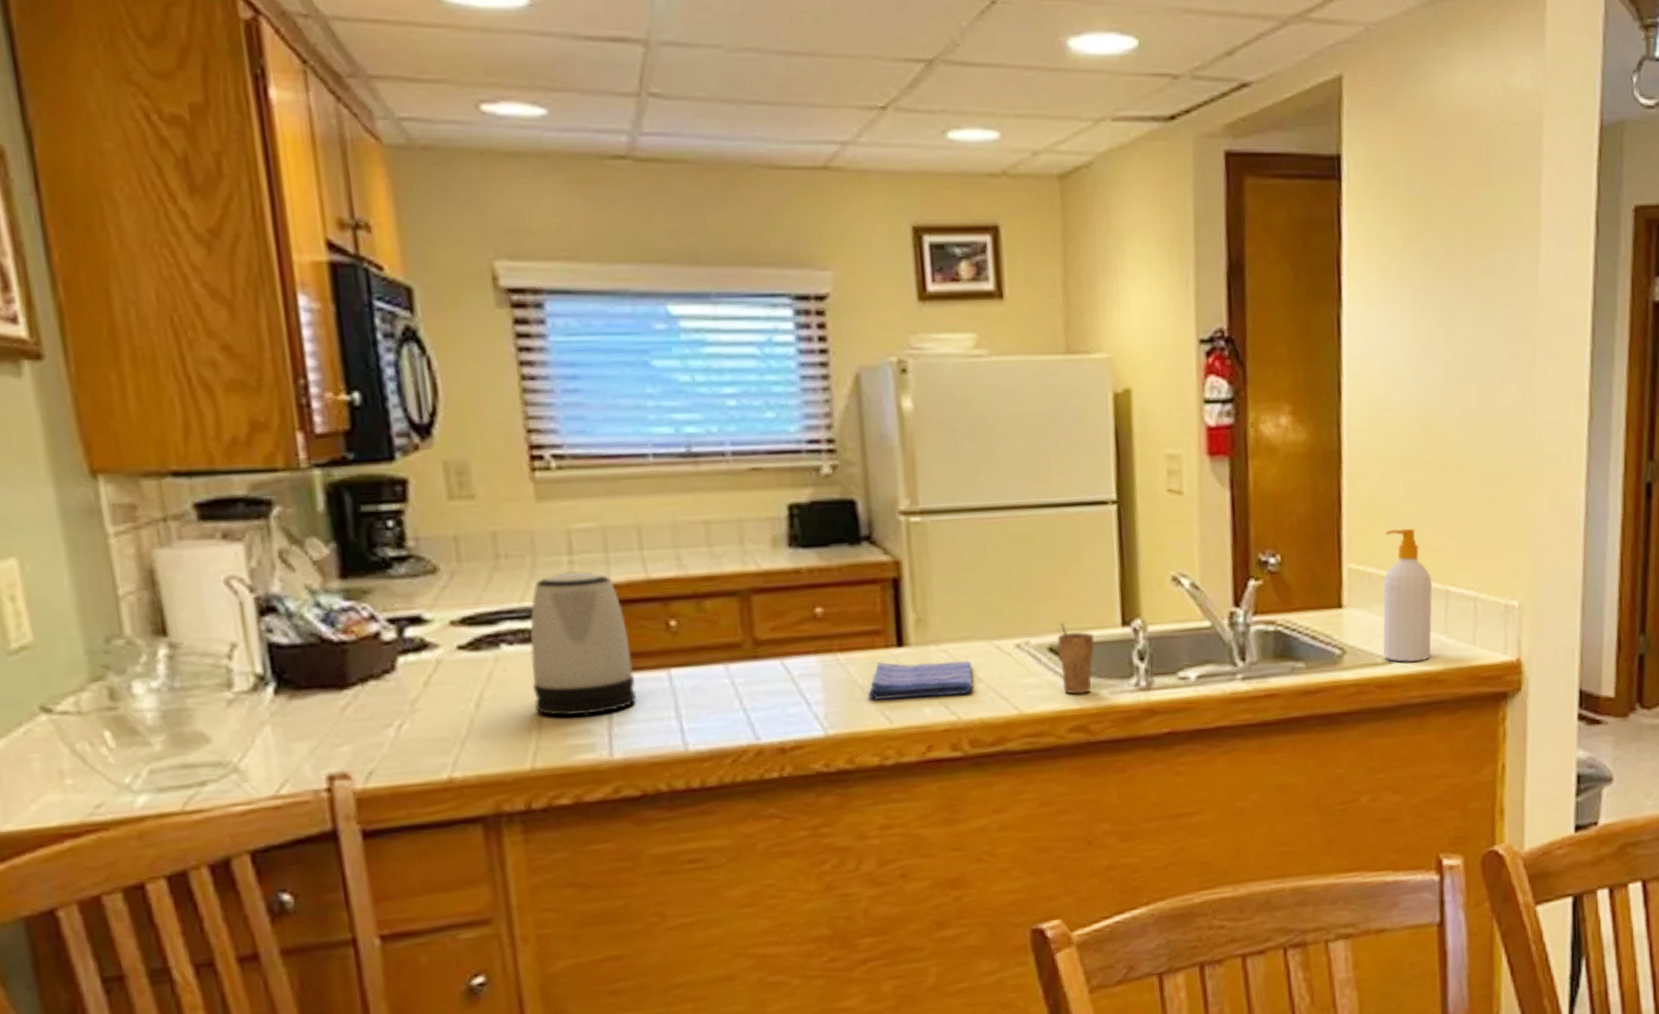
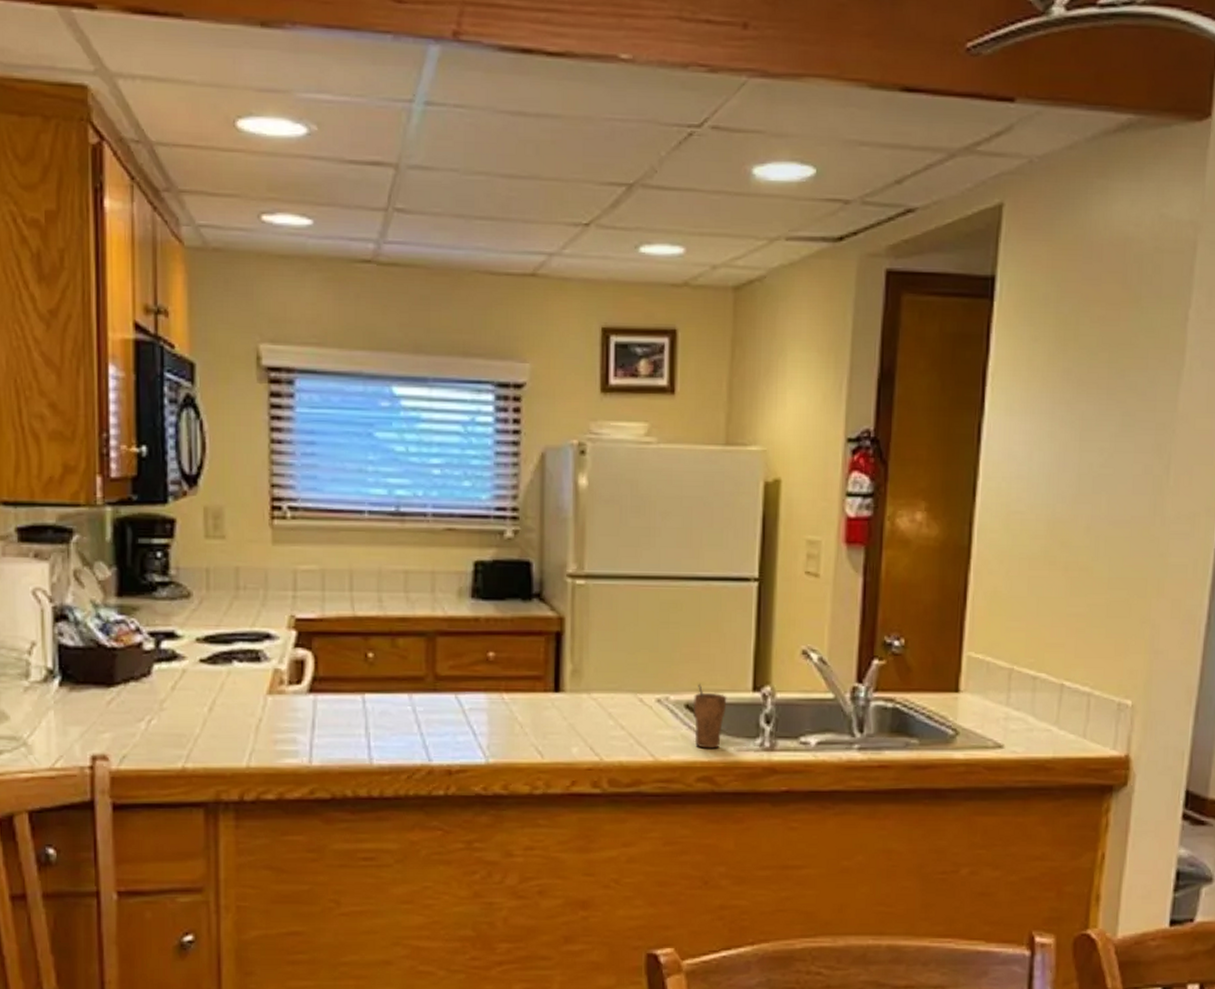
kettle: present [530,571,636,716] -> none [253,605,335,726]
dish towel: present [867,660,973,700] -> none [525,704,617,740]
soap bottle: present [1382,528,1432,662] -> none [994,623,1048,748]

